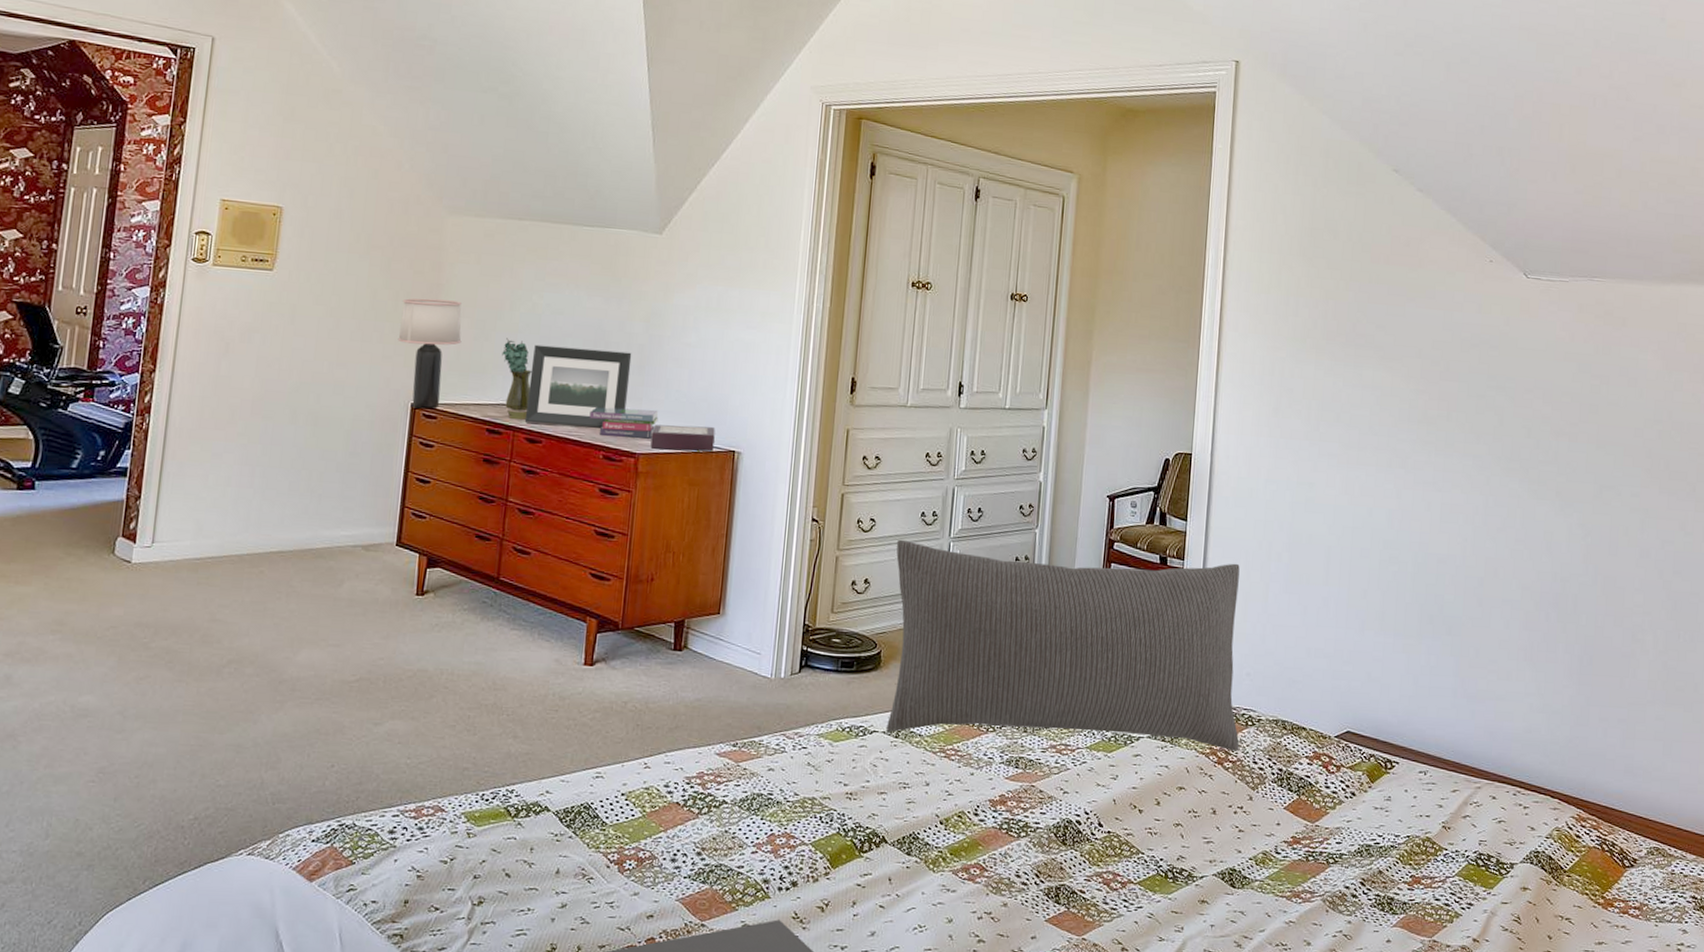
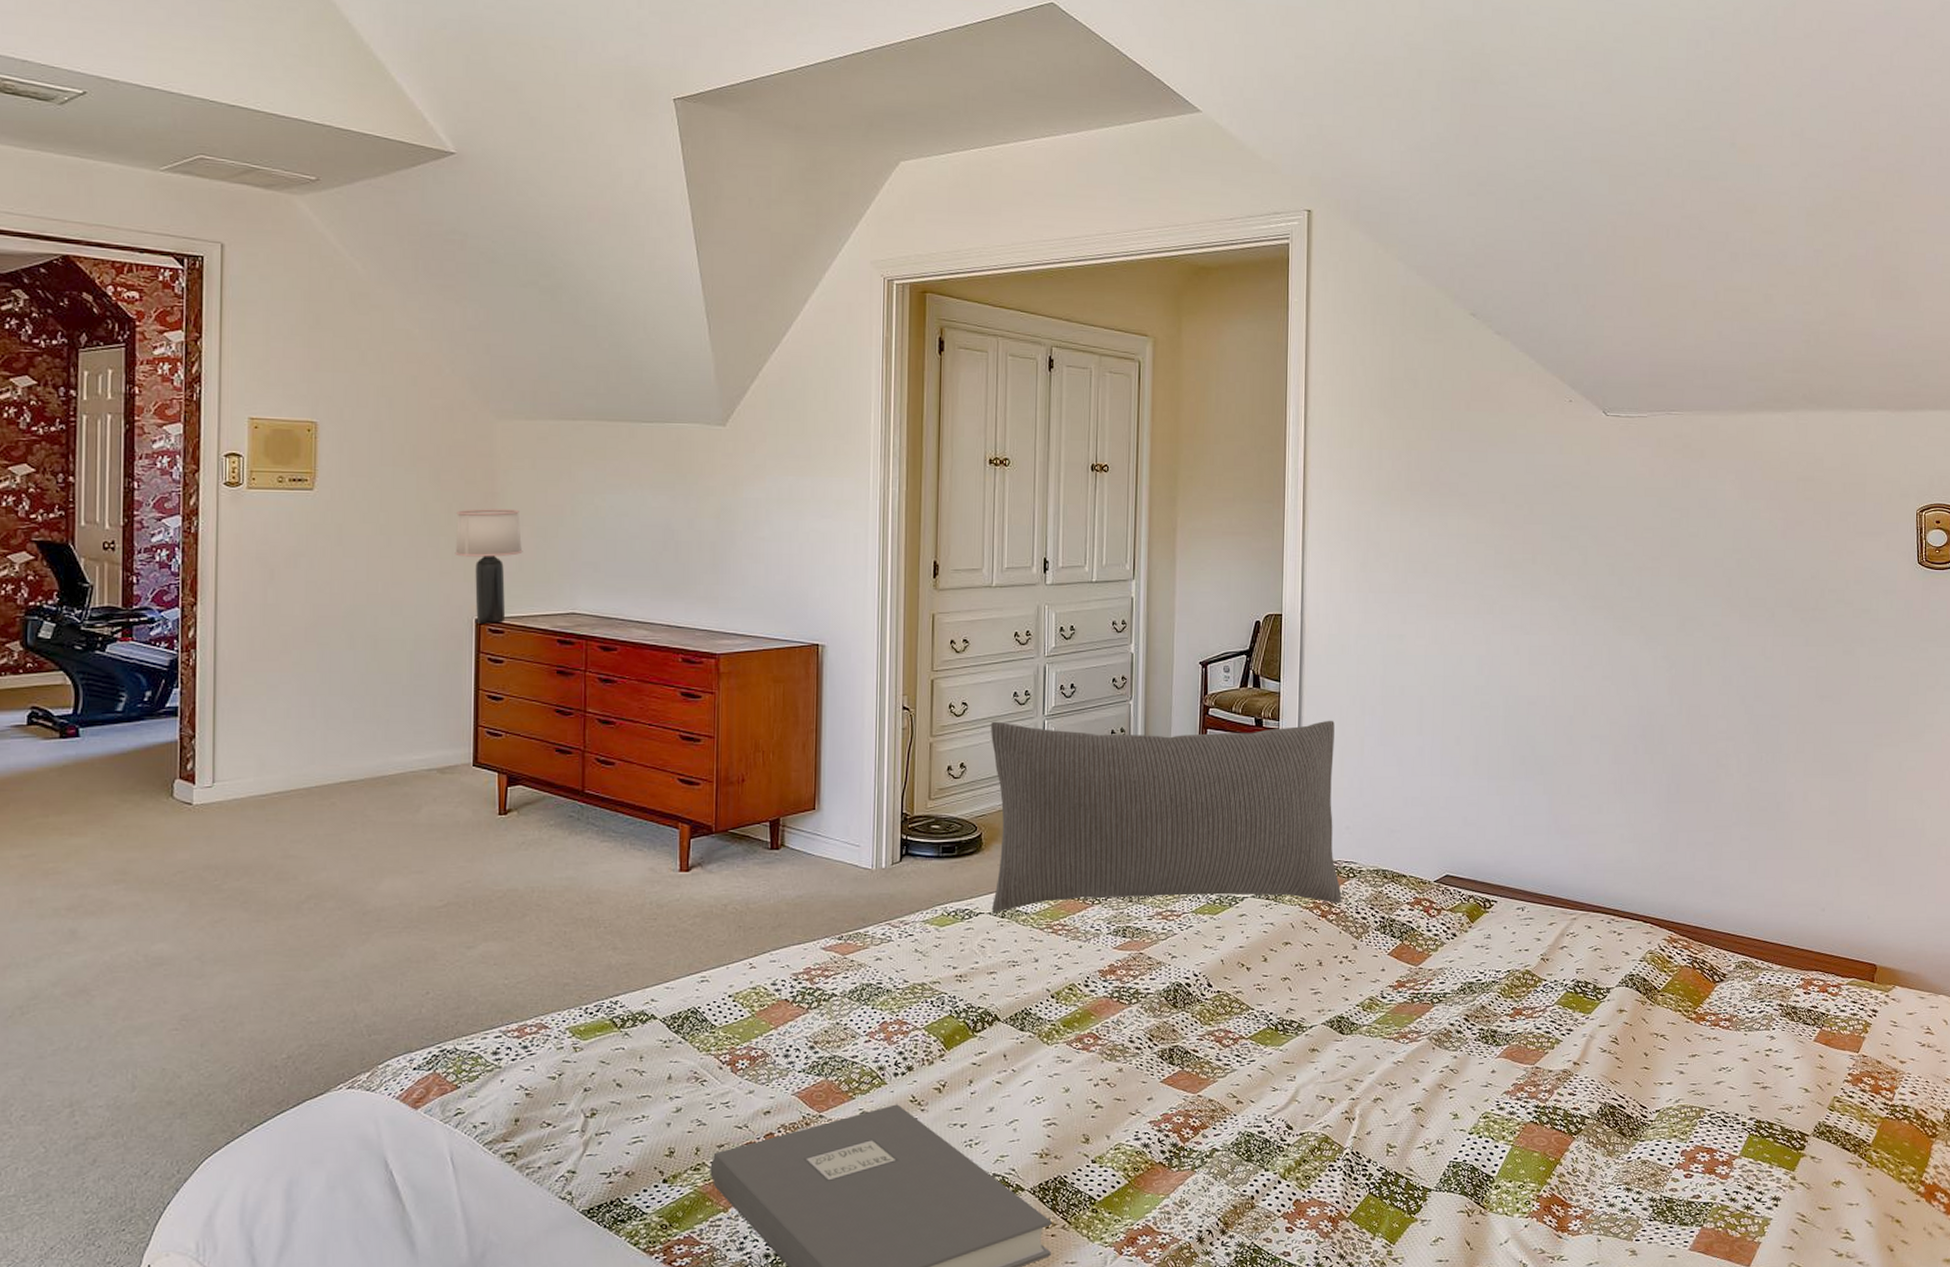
vase: present [502,338,532,421] -> none [567,544,600,629]
picture frame: present [524,344,632,428] -> none [597,549,704,631]
books: present [589,407,659,439] -> none [664,608,737,639]
jewelry box: present [650,424,715,452] -> none [731,622,797,648]

